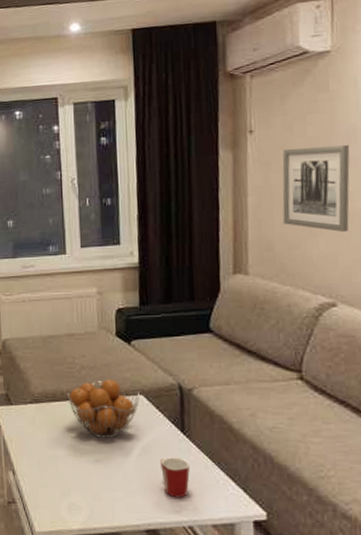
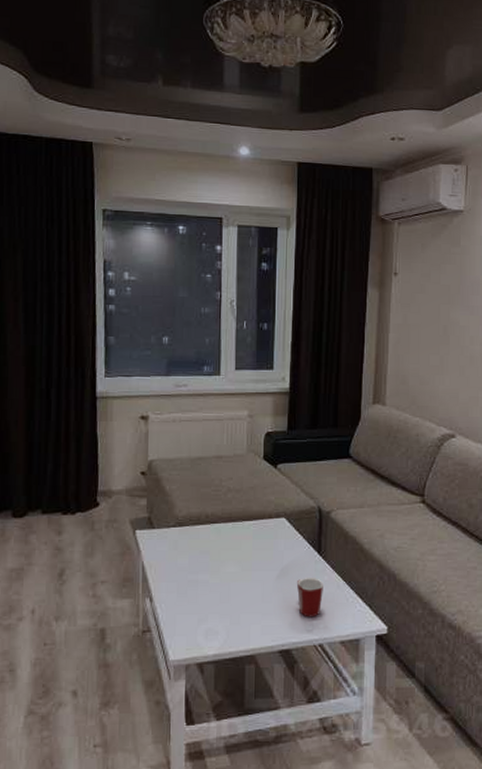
fruit basket: present [67,380,140,438] -> none [212,503,282,561]
wall art: present [282,145,350,233] -> none [417,293,474,372]

